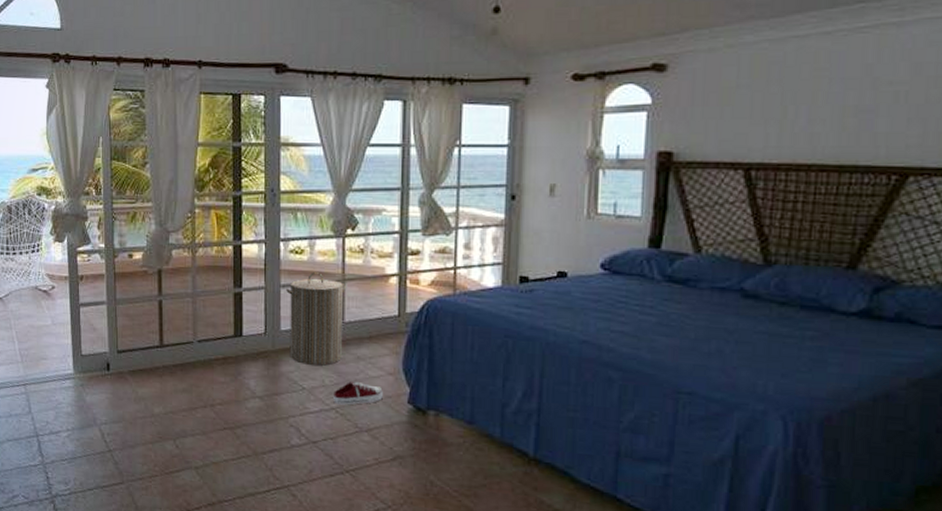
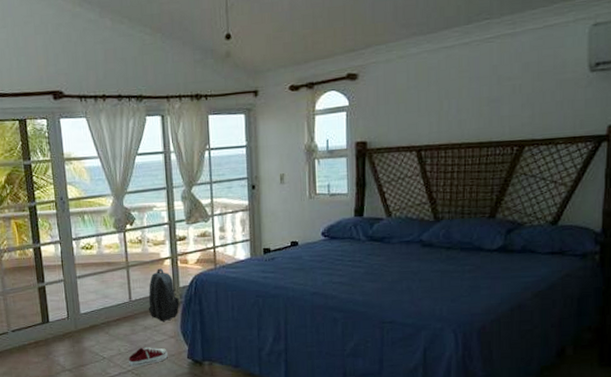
laundry hamper: present [286,271,346,366] -> none [82,262,132,339]
backpack: none [364,287,404,353] -> present [148,268,179,321]

